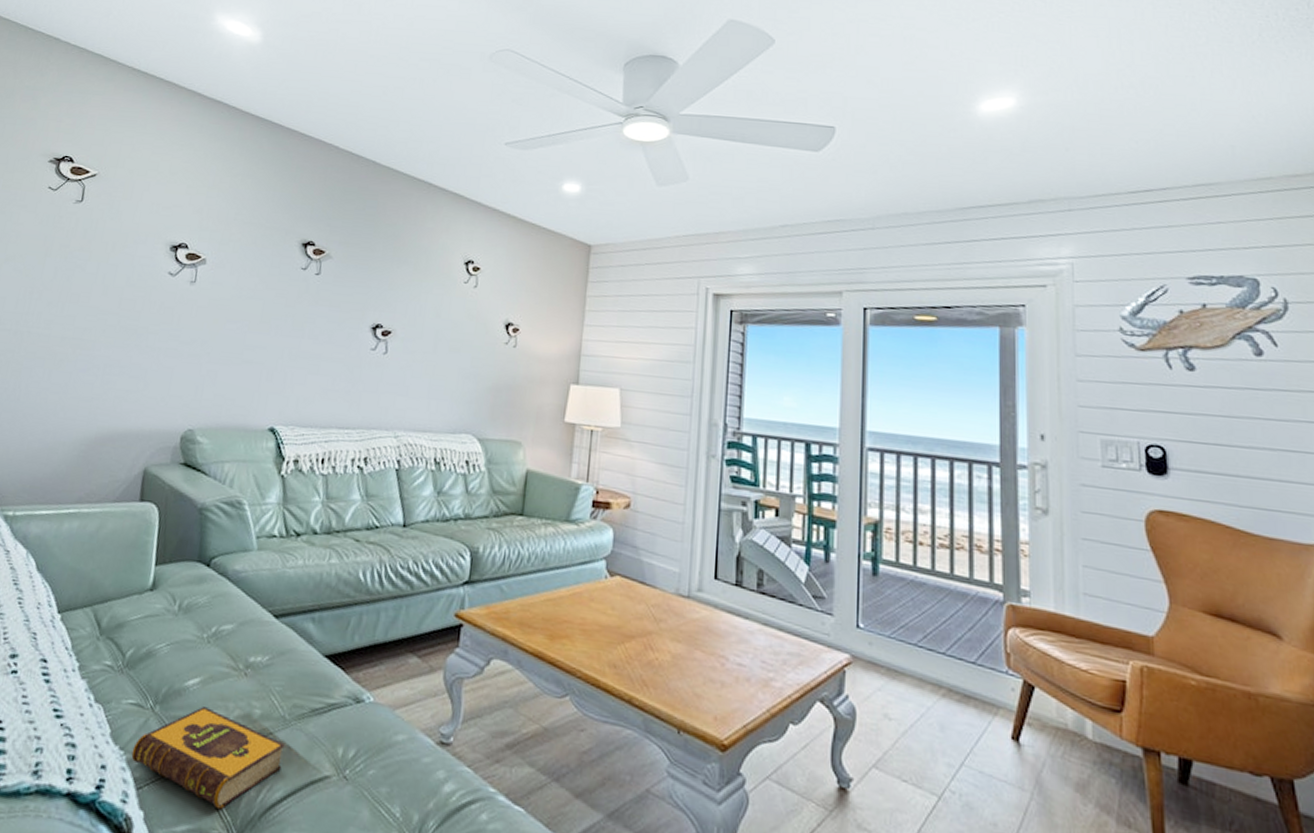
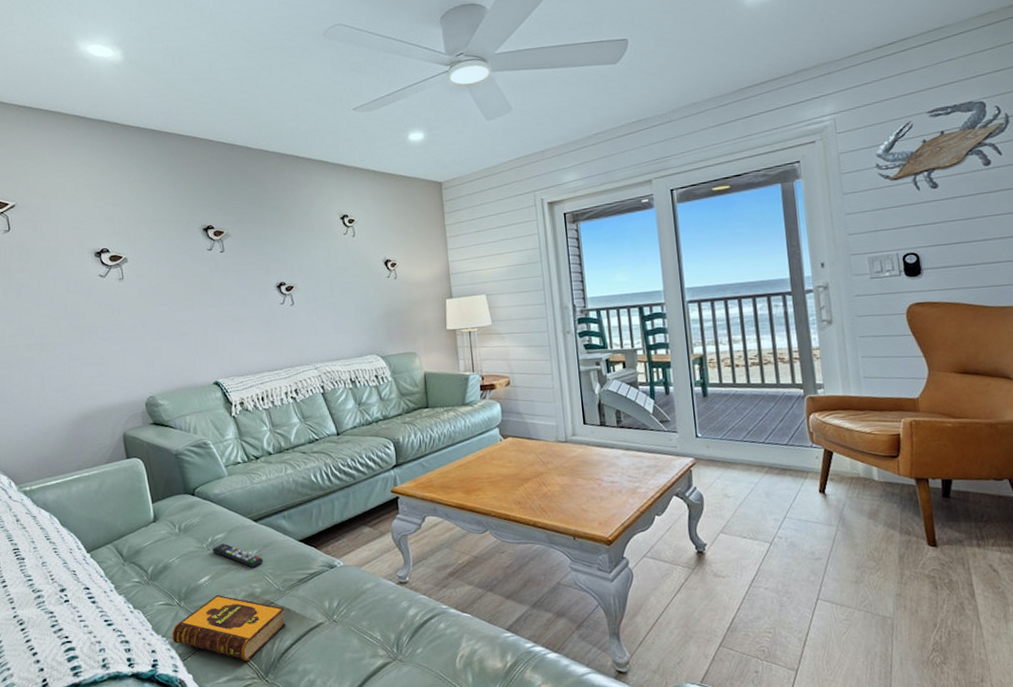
remote control: none [213,638,274,680] -> present [212,543,264,568]

